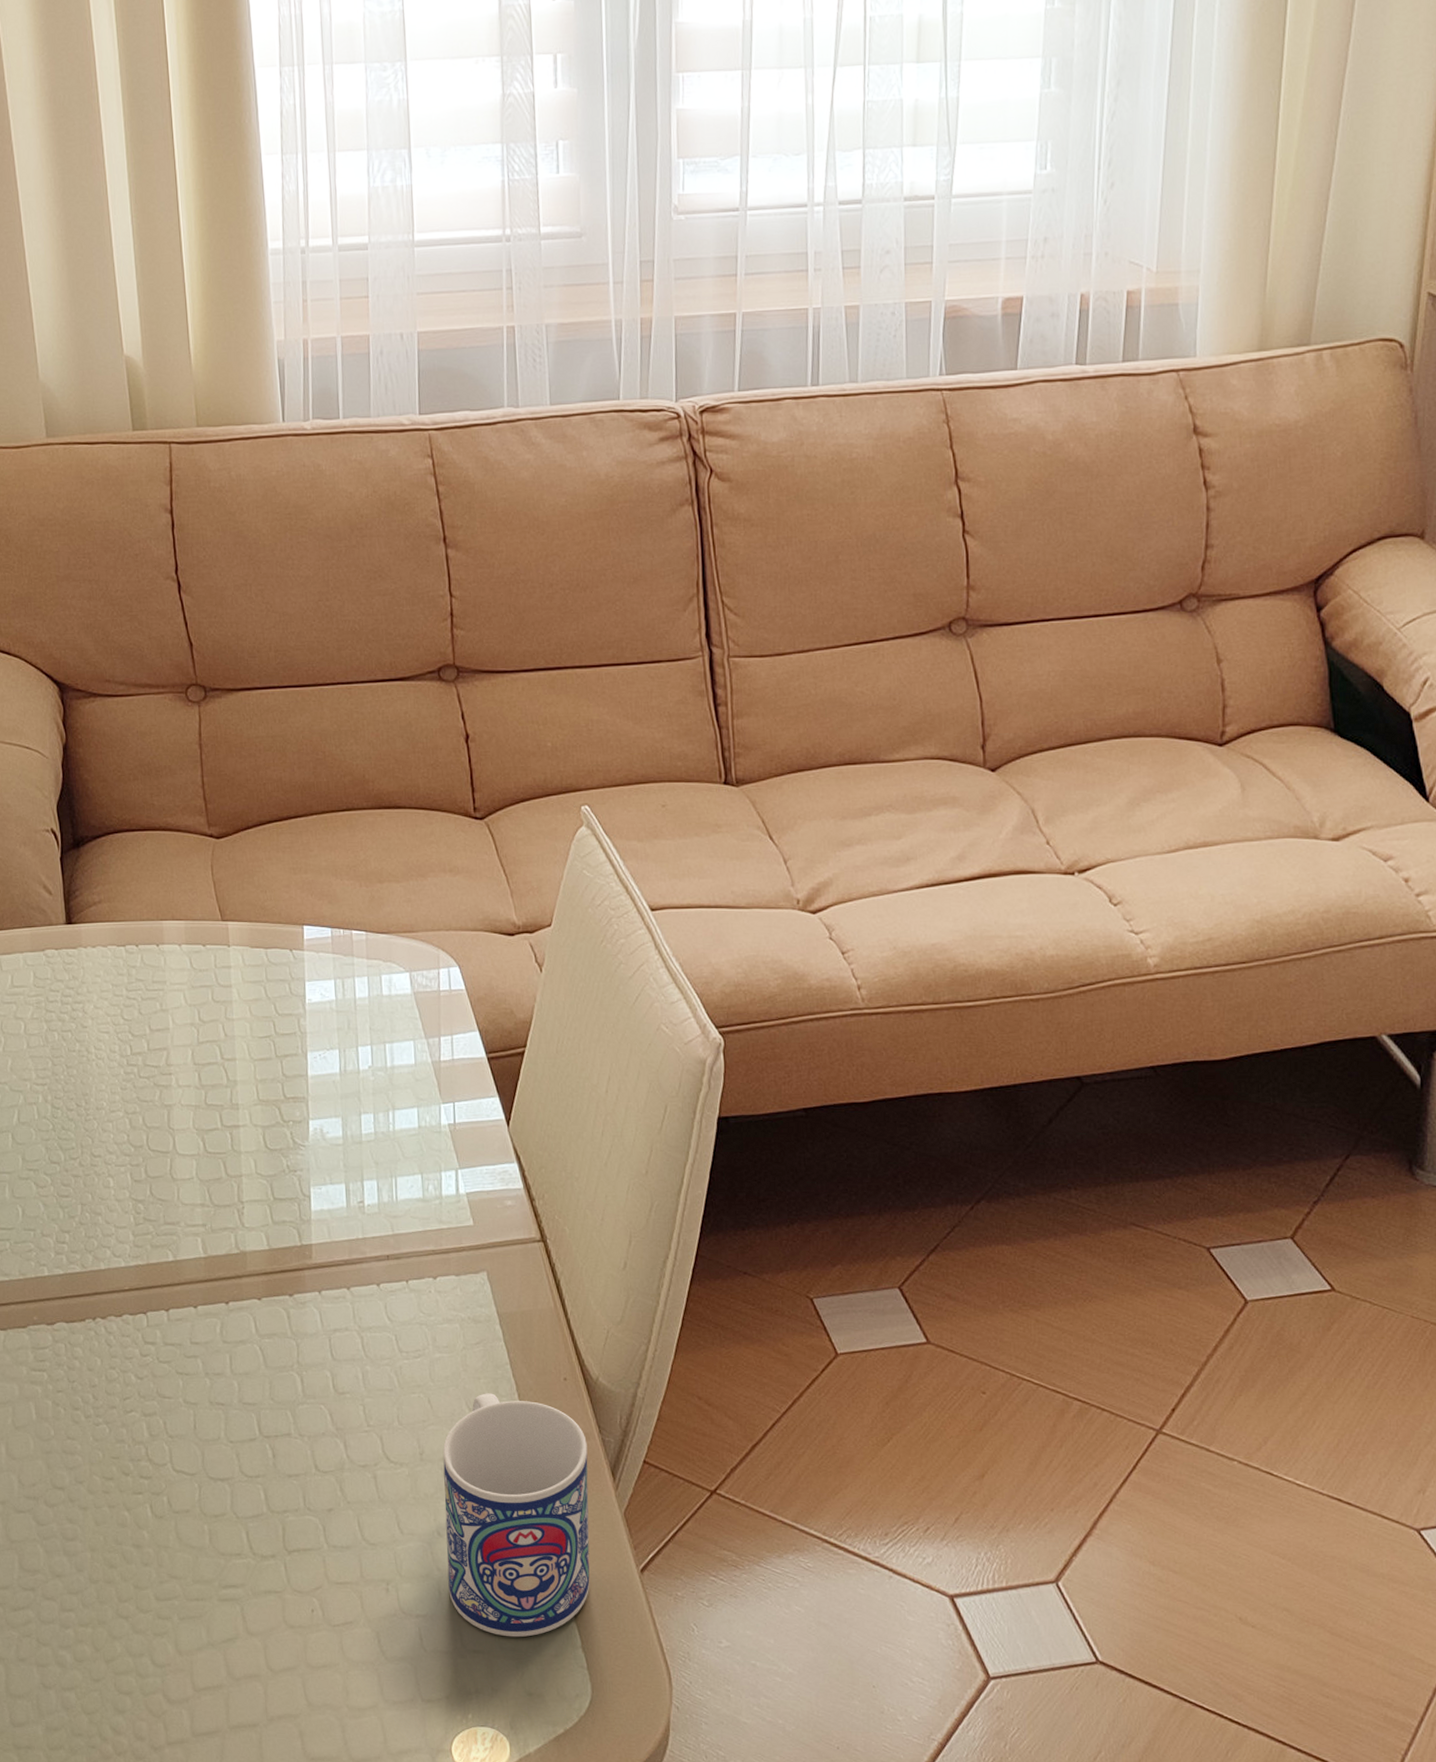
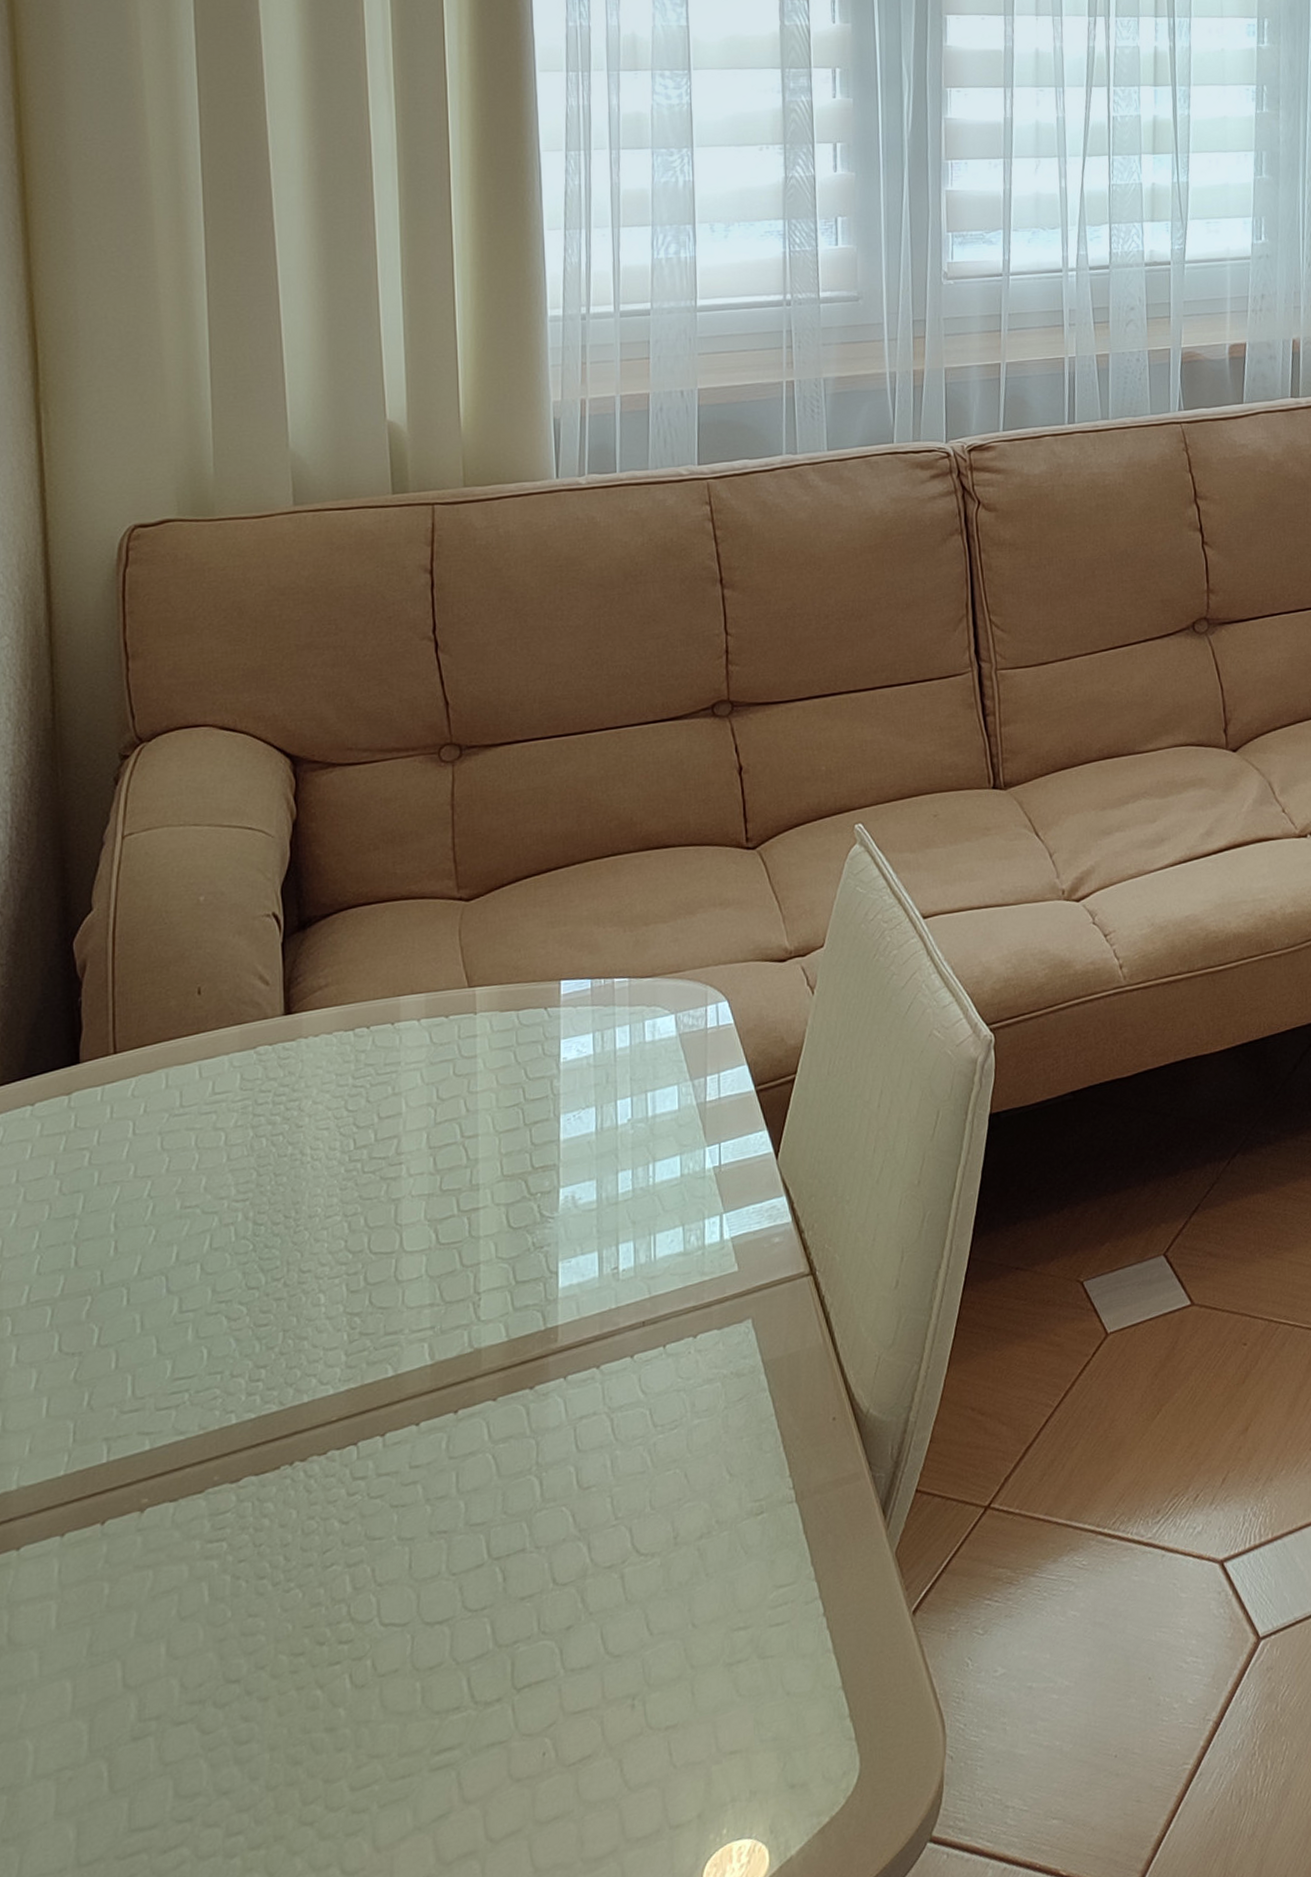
mug: present [442,1393,590,1638] -> none [699,1450,859,1727]

